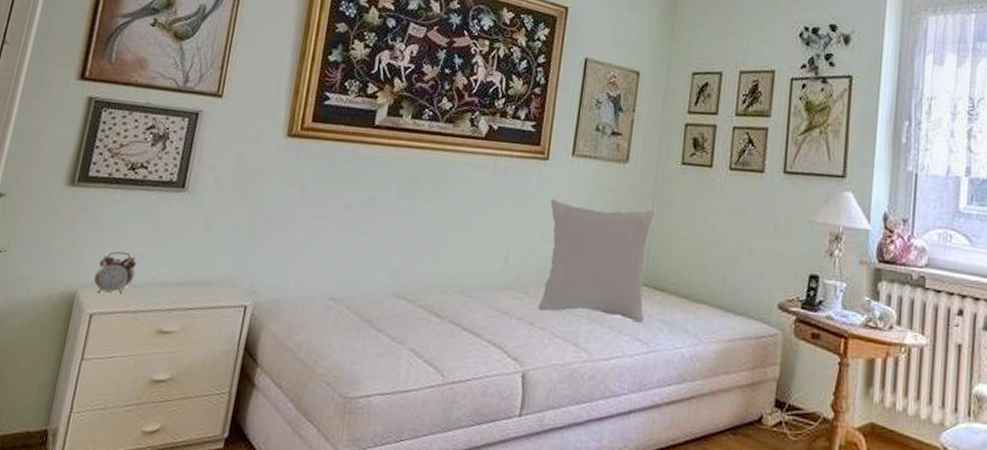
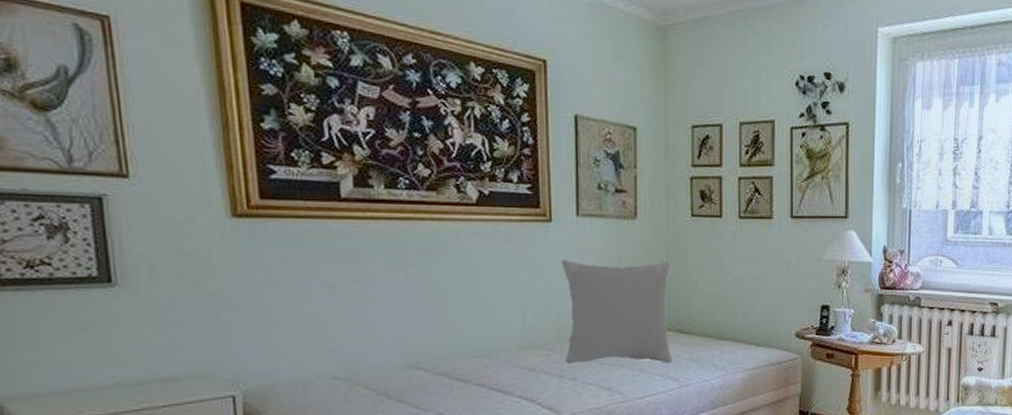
alarm clock: present [93,251,137,294] -> none [21,357,78,404]

